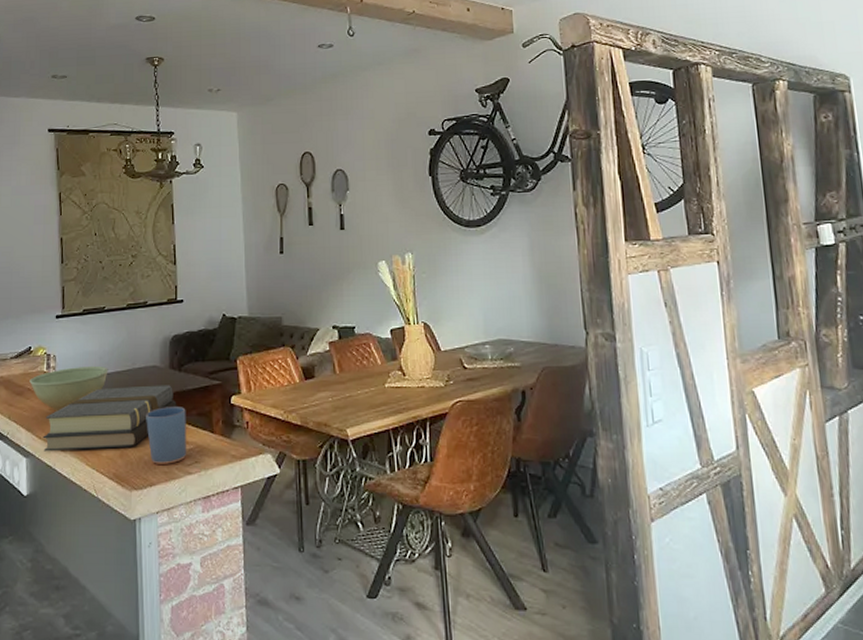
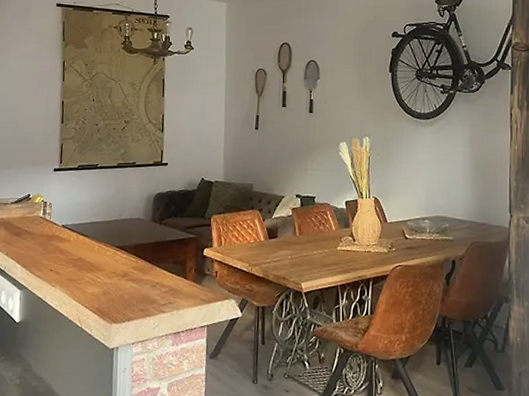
bowl: present [29,365,108,412] -> none [27,214,98,252]
book: present [42,385,177,452] -> none [36,234,156,287]
mug: present [146,407,187,464] -> none [128,254,164,303]

